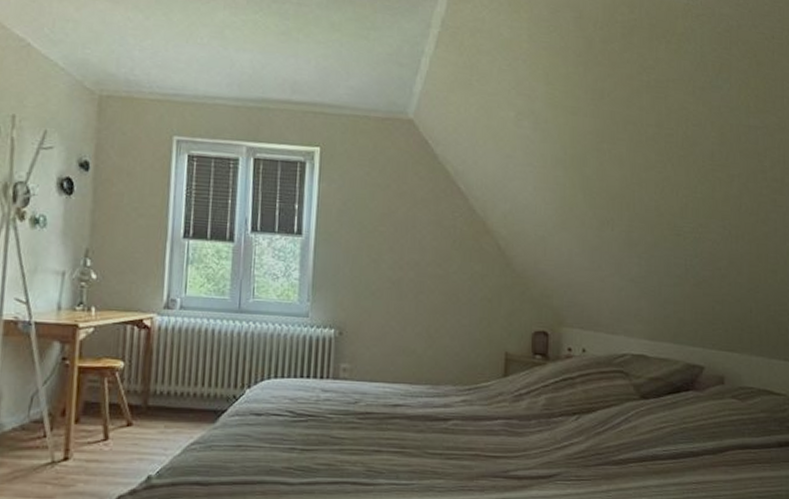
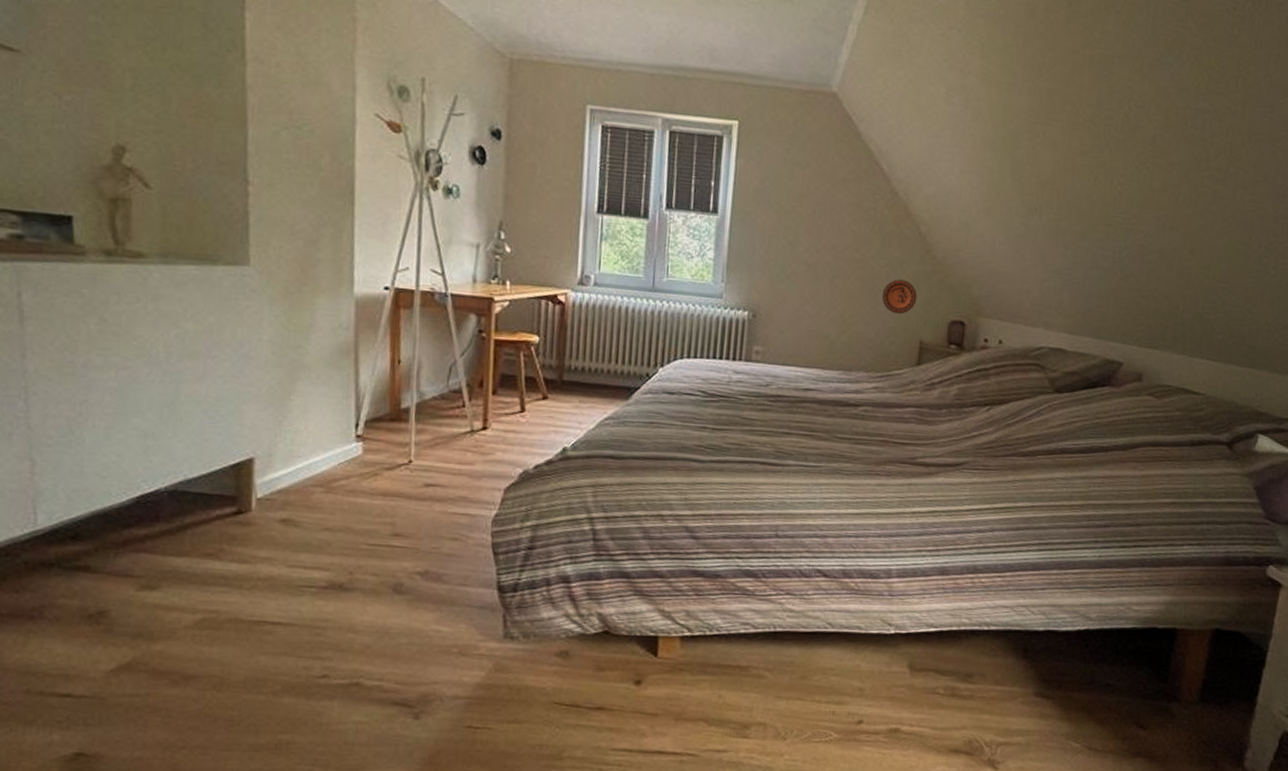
decorative plate: none [465,292,500,327] -> present [881,279,917,315]

